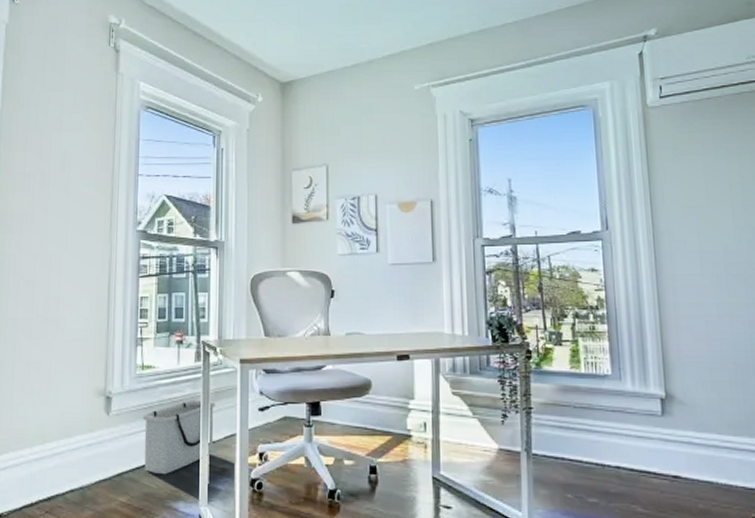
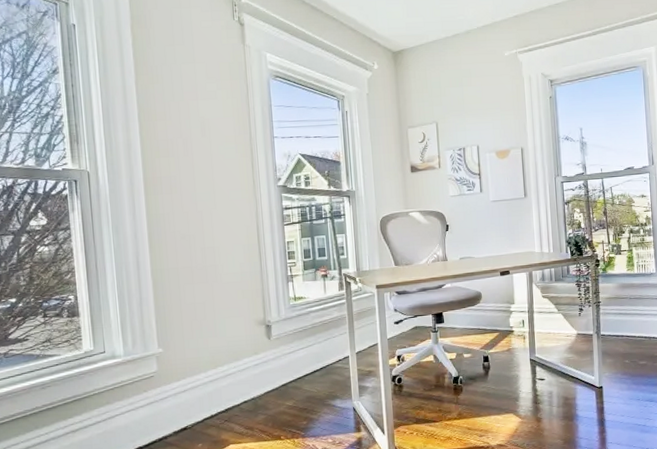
storage bin: present [142,399,216,475] -> none [299,320,360,381]

